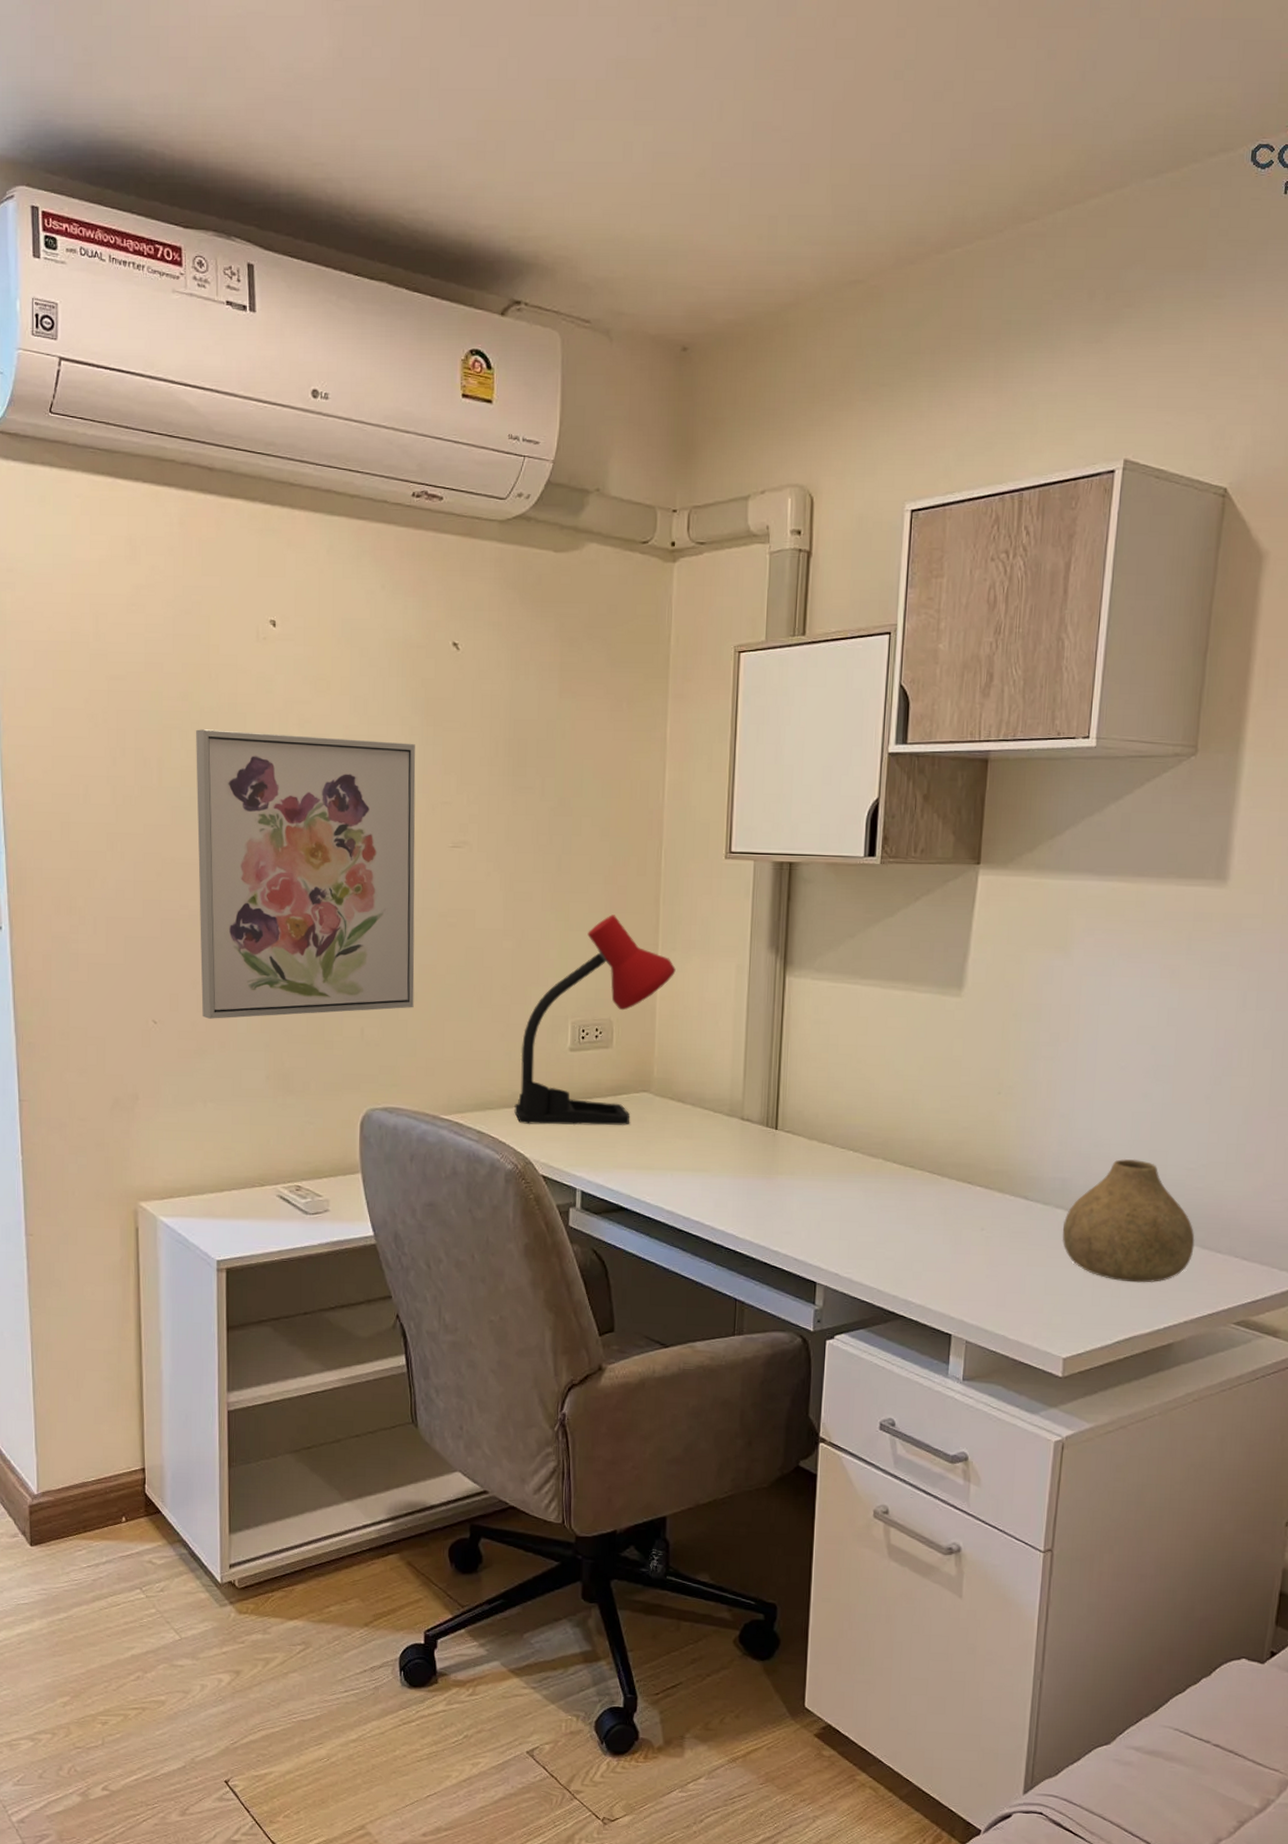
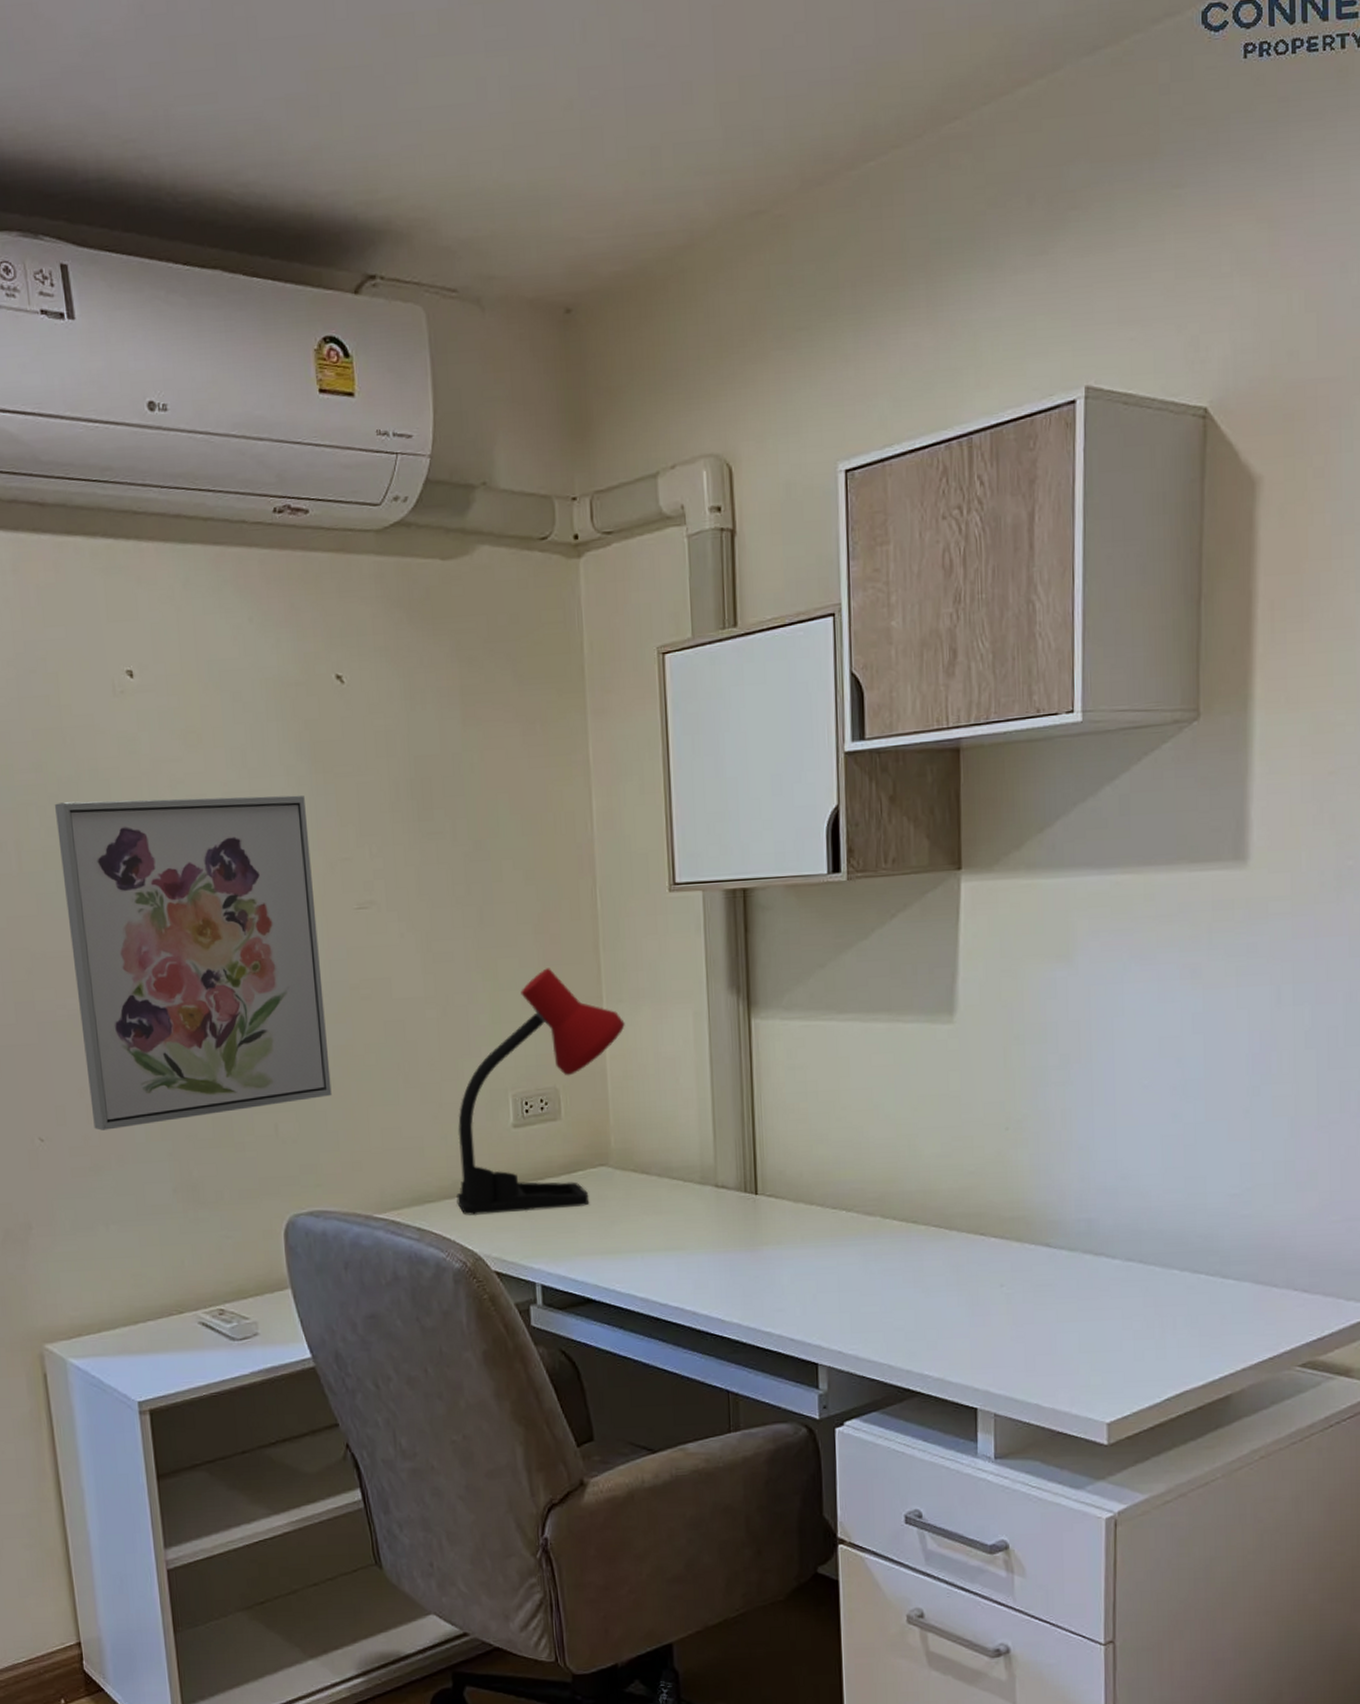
vase: present [1062,1159,1195,1283] -> none [1093,1190,1246,1330]

